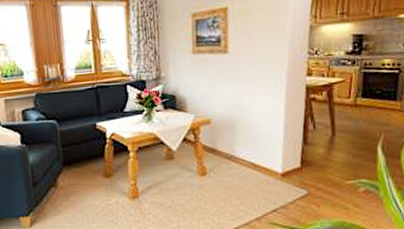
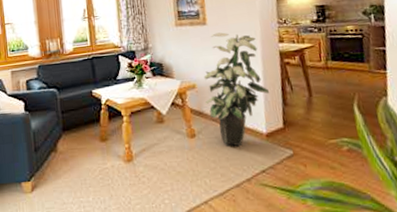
indoor plant: none [219,62,289,186] -> present [203,32,269,147]

